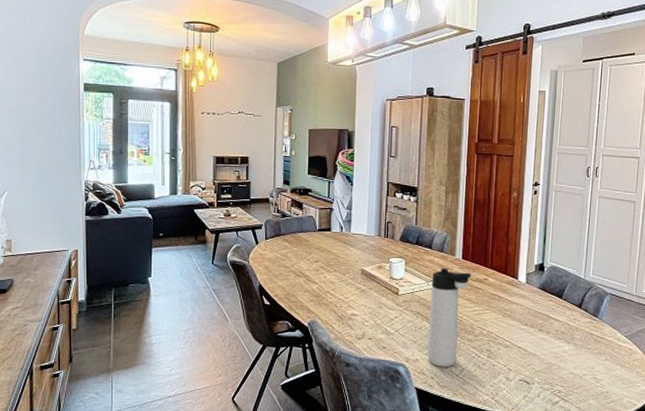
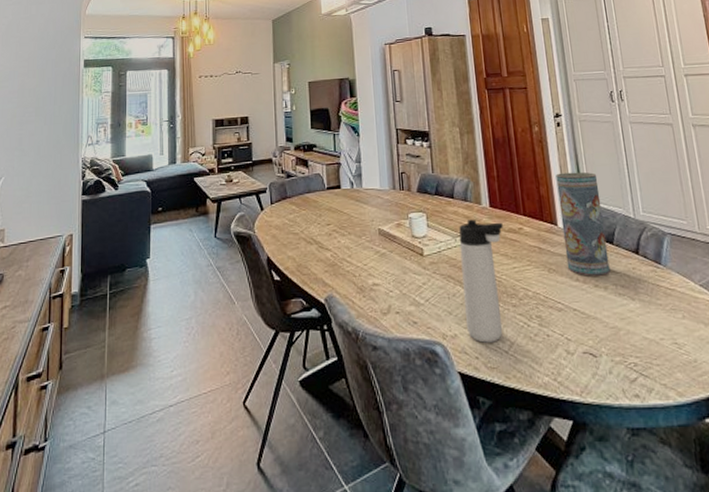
vase: none [519,235,560,323] -> present [556,171,611,276]

